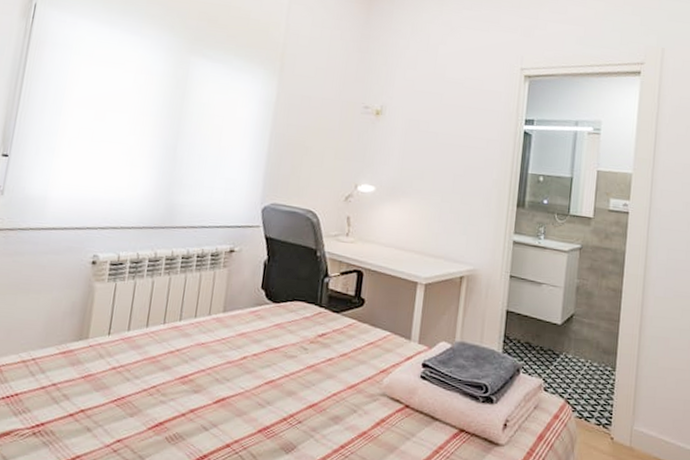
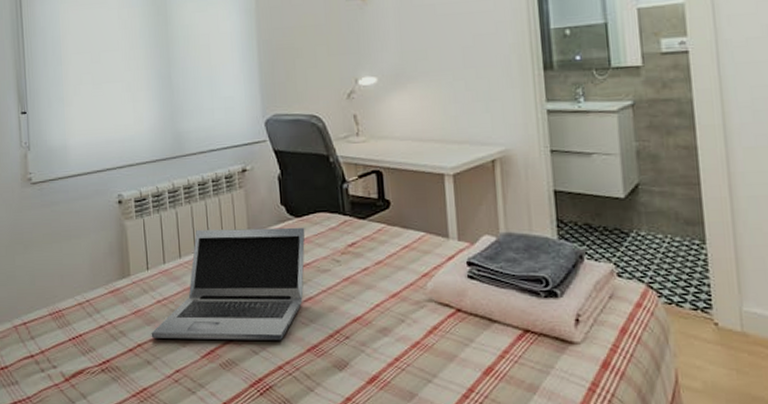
laptop: none [97,302,280,419] -> present [151,227,305,340]

